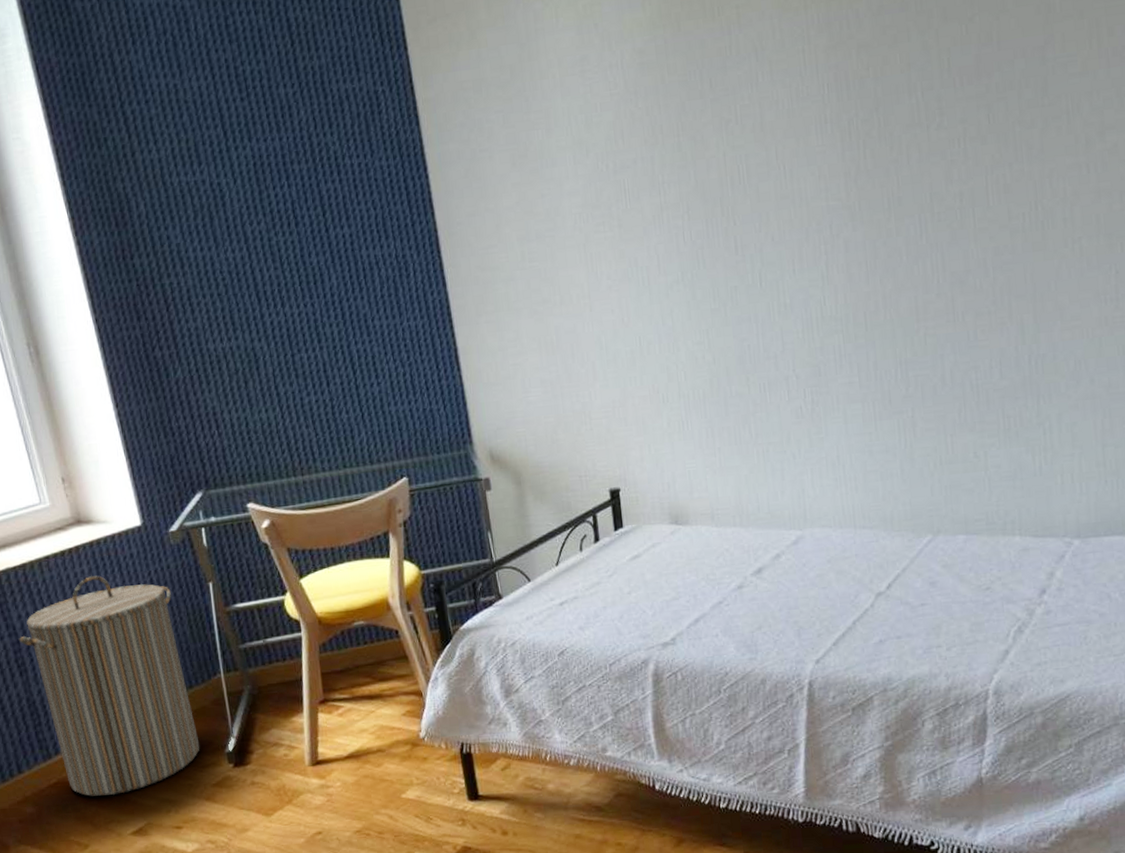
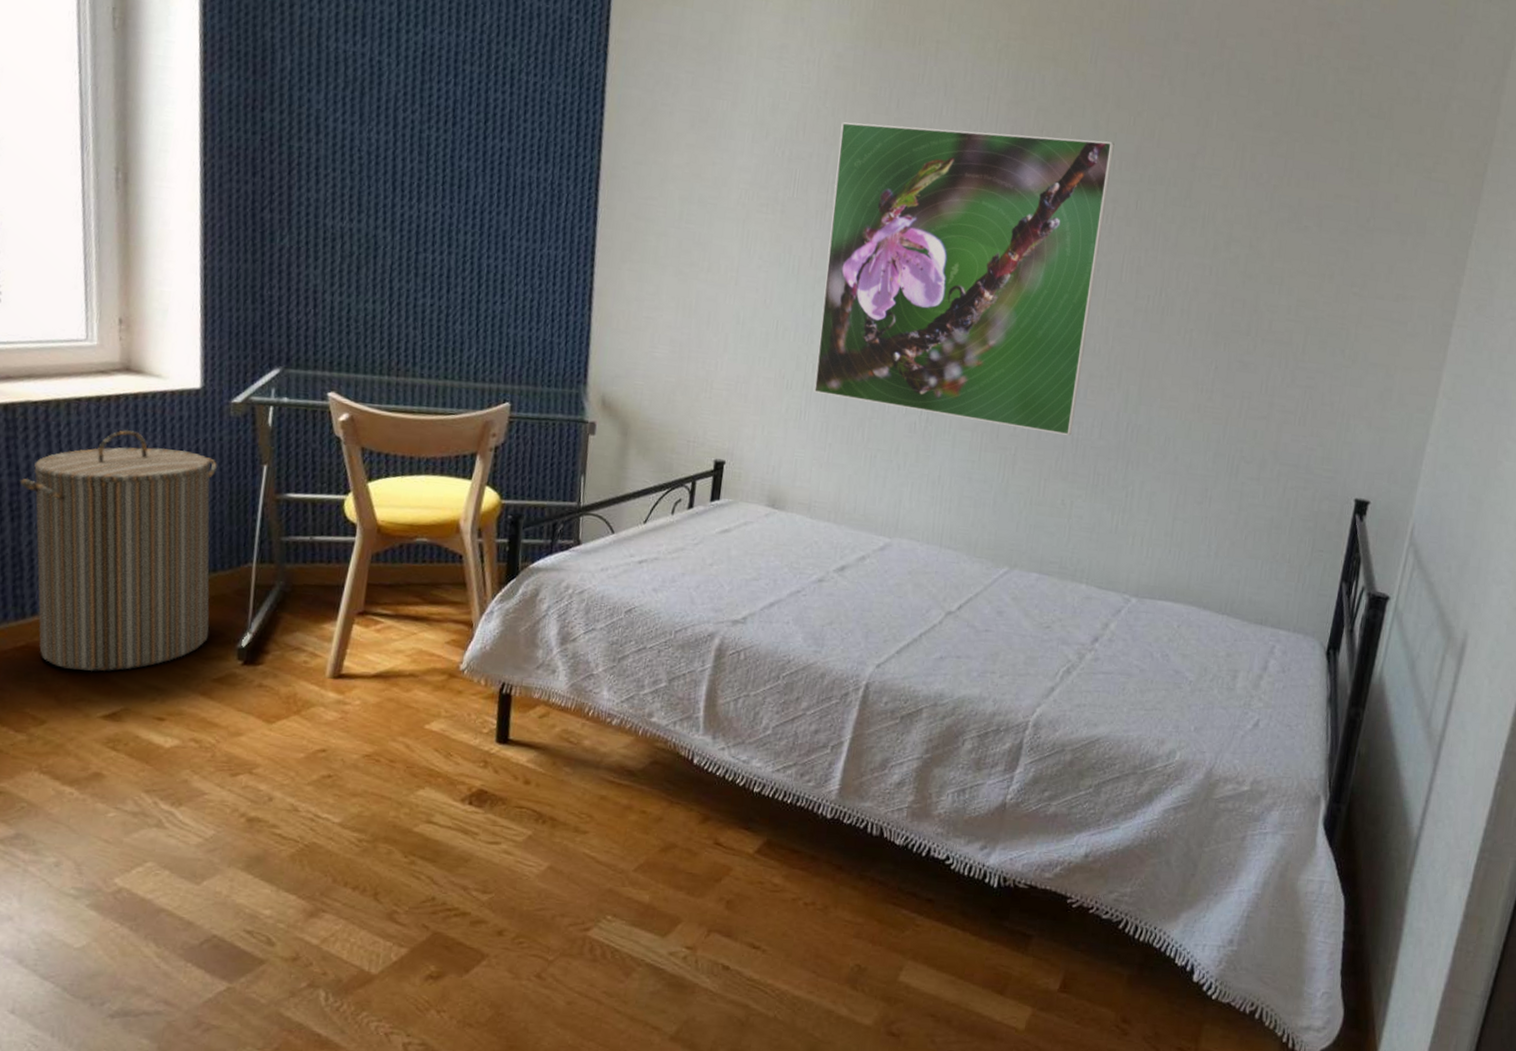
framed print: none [658,59,970,400] -> present [813,122,1115,436]

